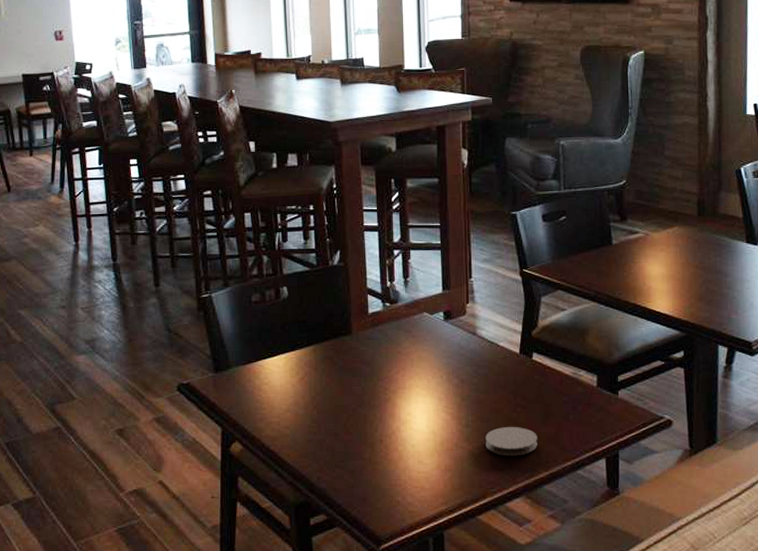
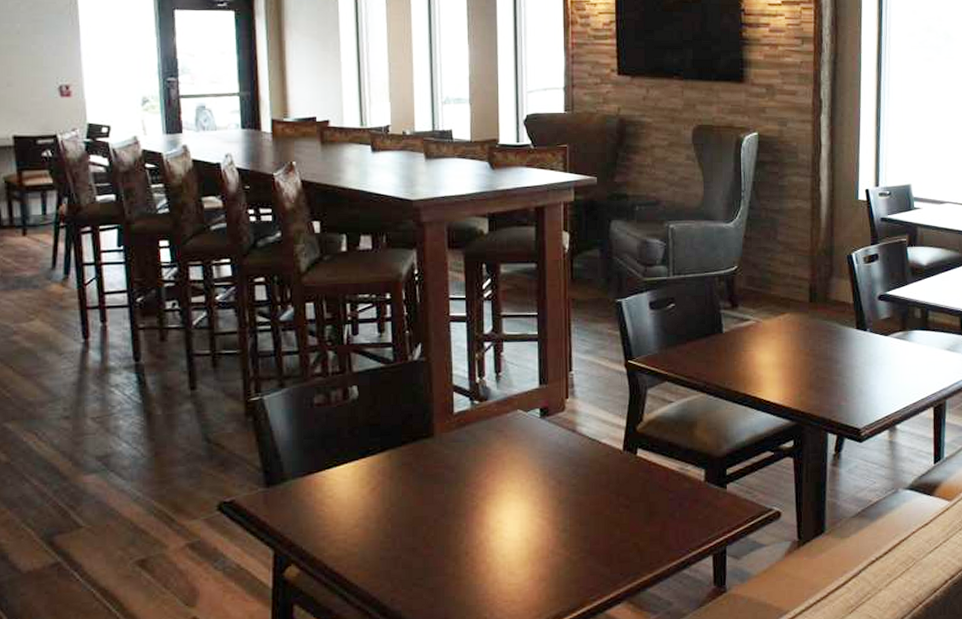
coaster: present [485,426,538,456] -> none [585,528,641,560]

